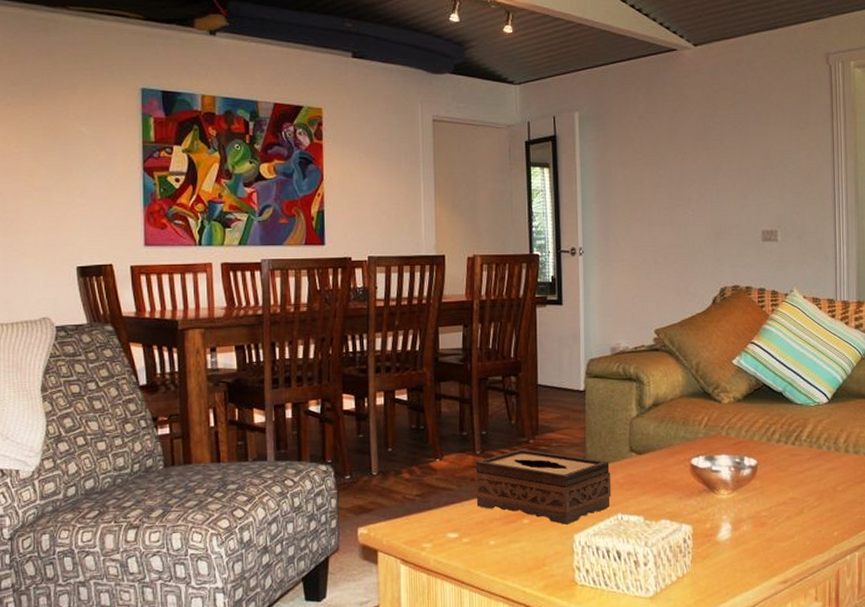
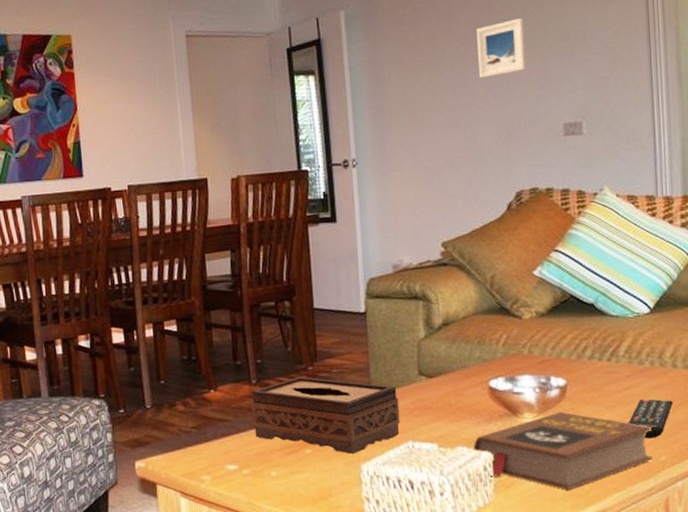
book: none [675,489,827,562] -> present [473,411,653,490]
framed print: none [692,134,733,185] -> present [476,17,527,79]
remote control: none [807,480,845,516] -> present [627,399,673,439]

